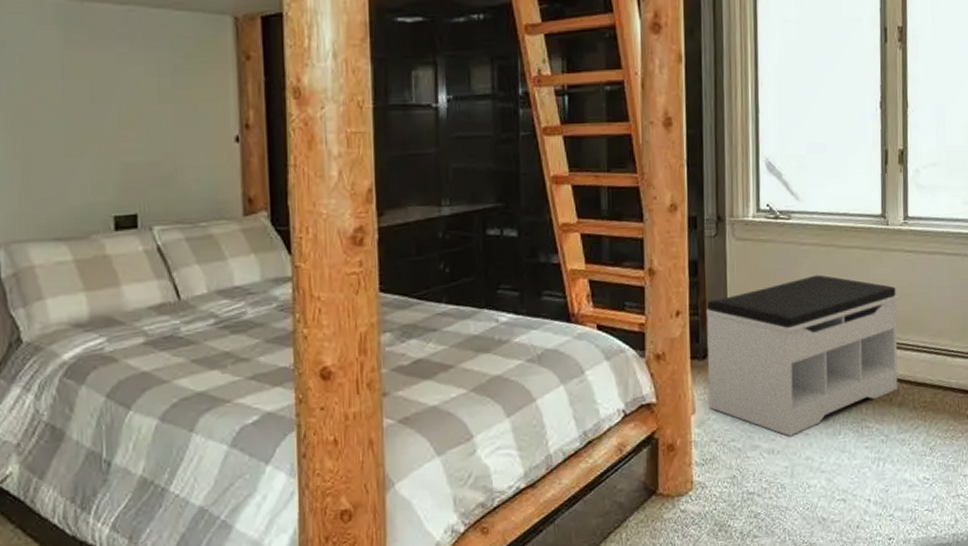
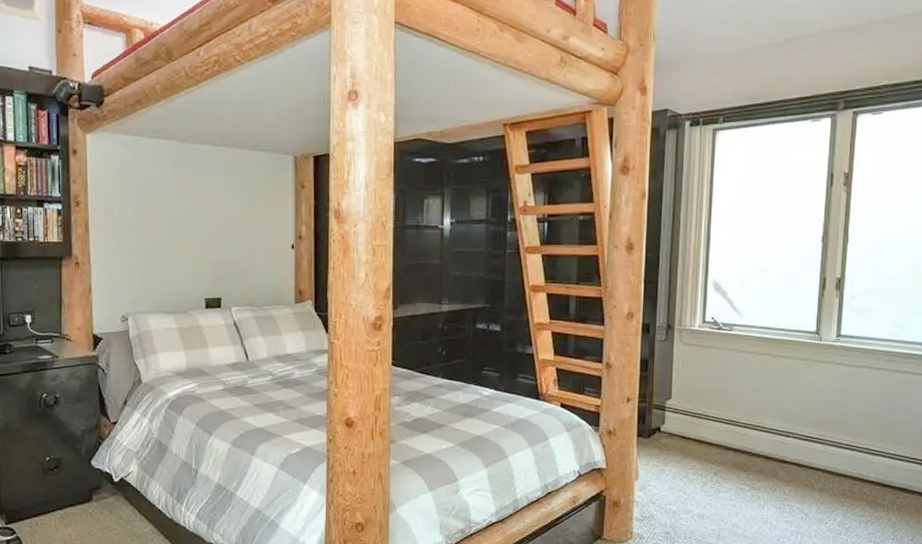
bench: present [706,274,898,437] -> none [650,377,825,506]

